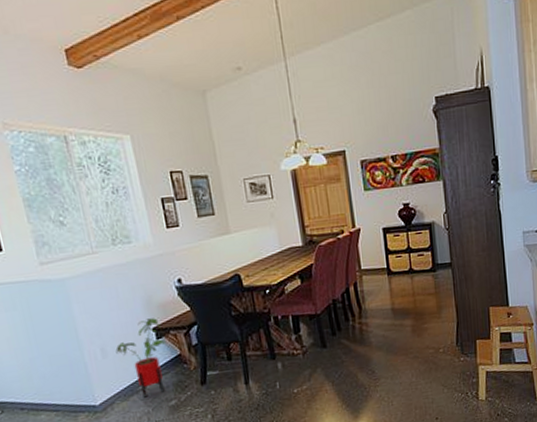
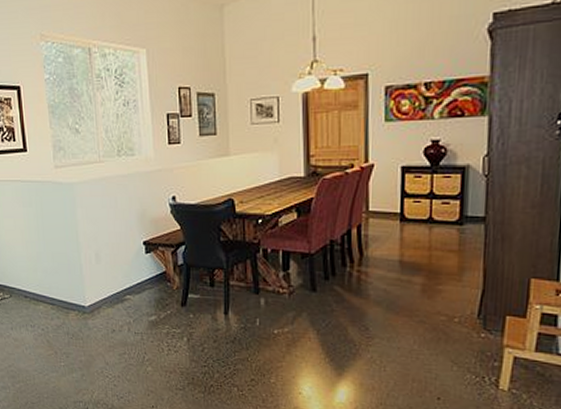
house plant: present [115,318,166,398] -> none [108,232,153,308]

